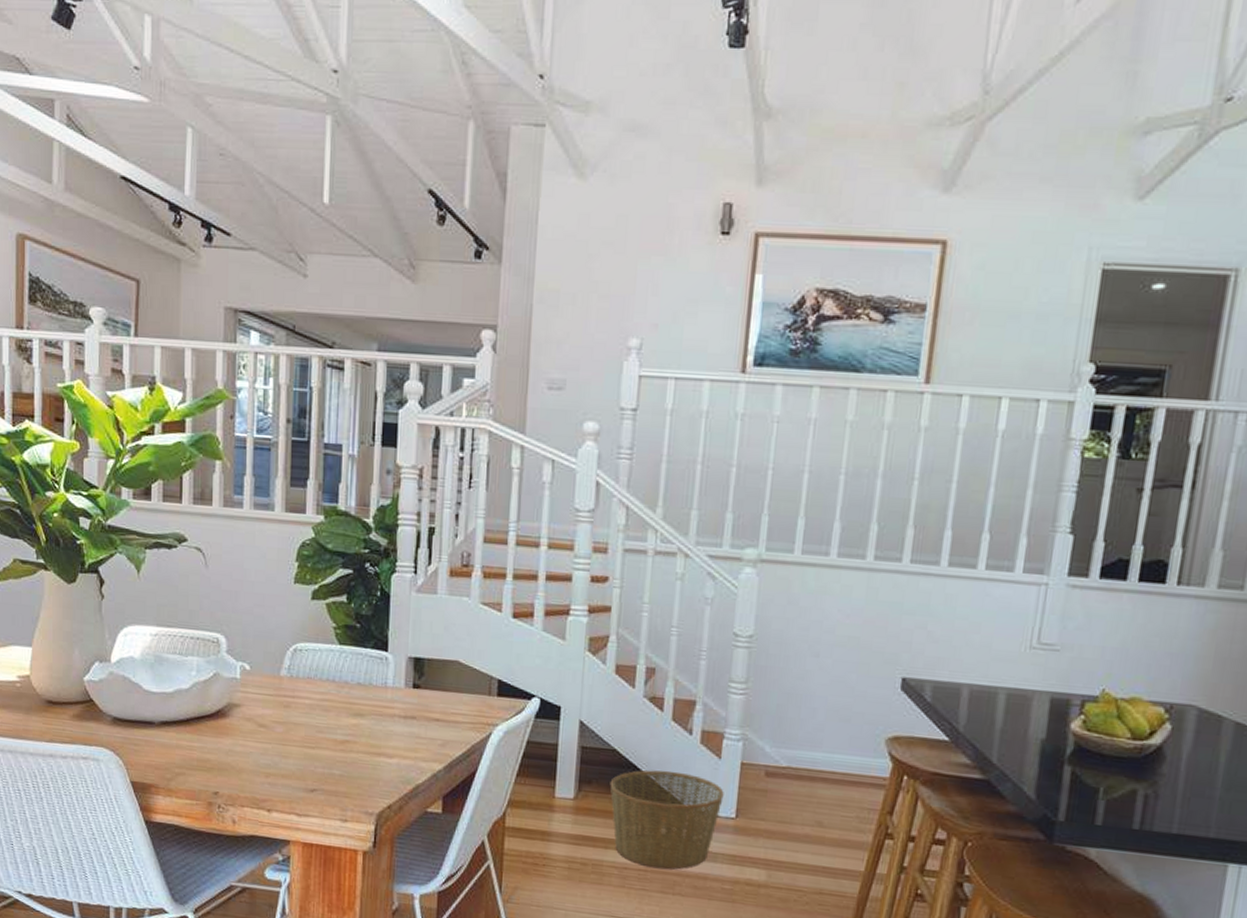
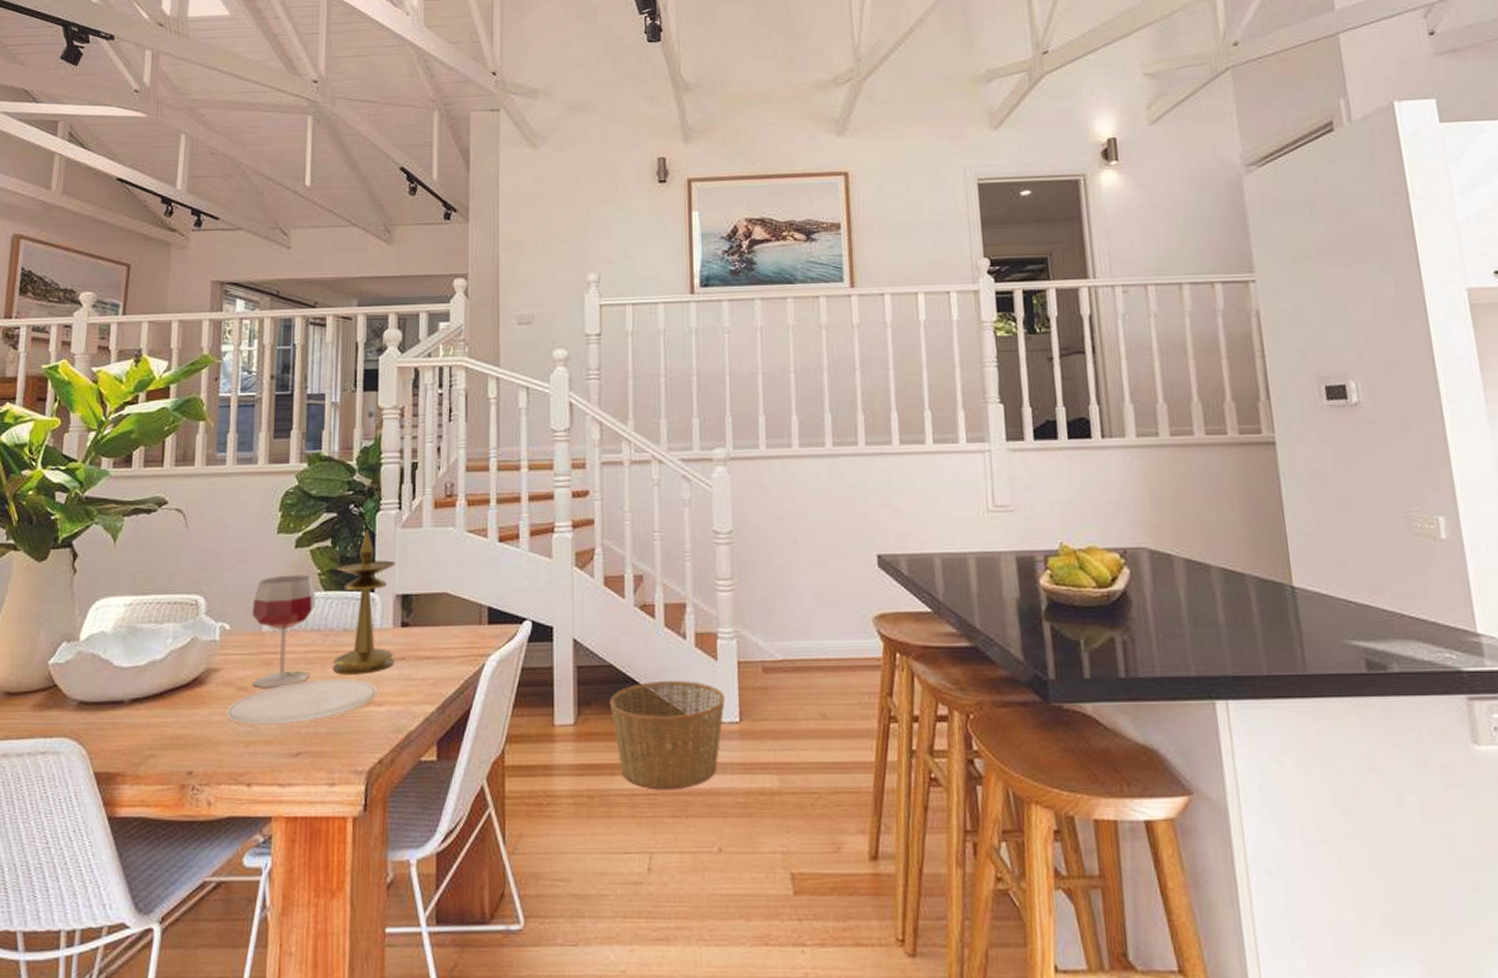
plate: none [247,726,388,765] -> present [226,678,378,727]
wineglass: none [270,625,331,730] -> present [252,574,316,689]
candlestick: none [346,589,410,728] -> present [332,529,396,675]

